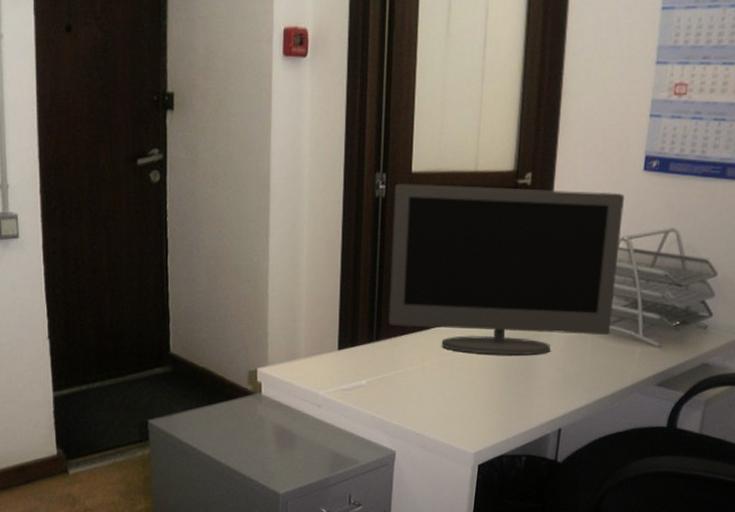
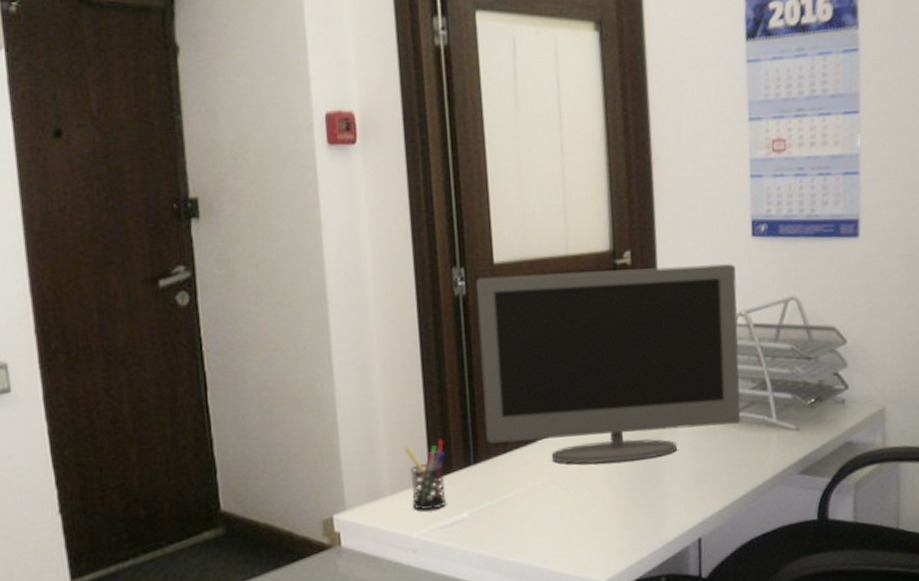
pen holder: none [320,317,353,375] -> present [404,439,447,511]

